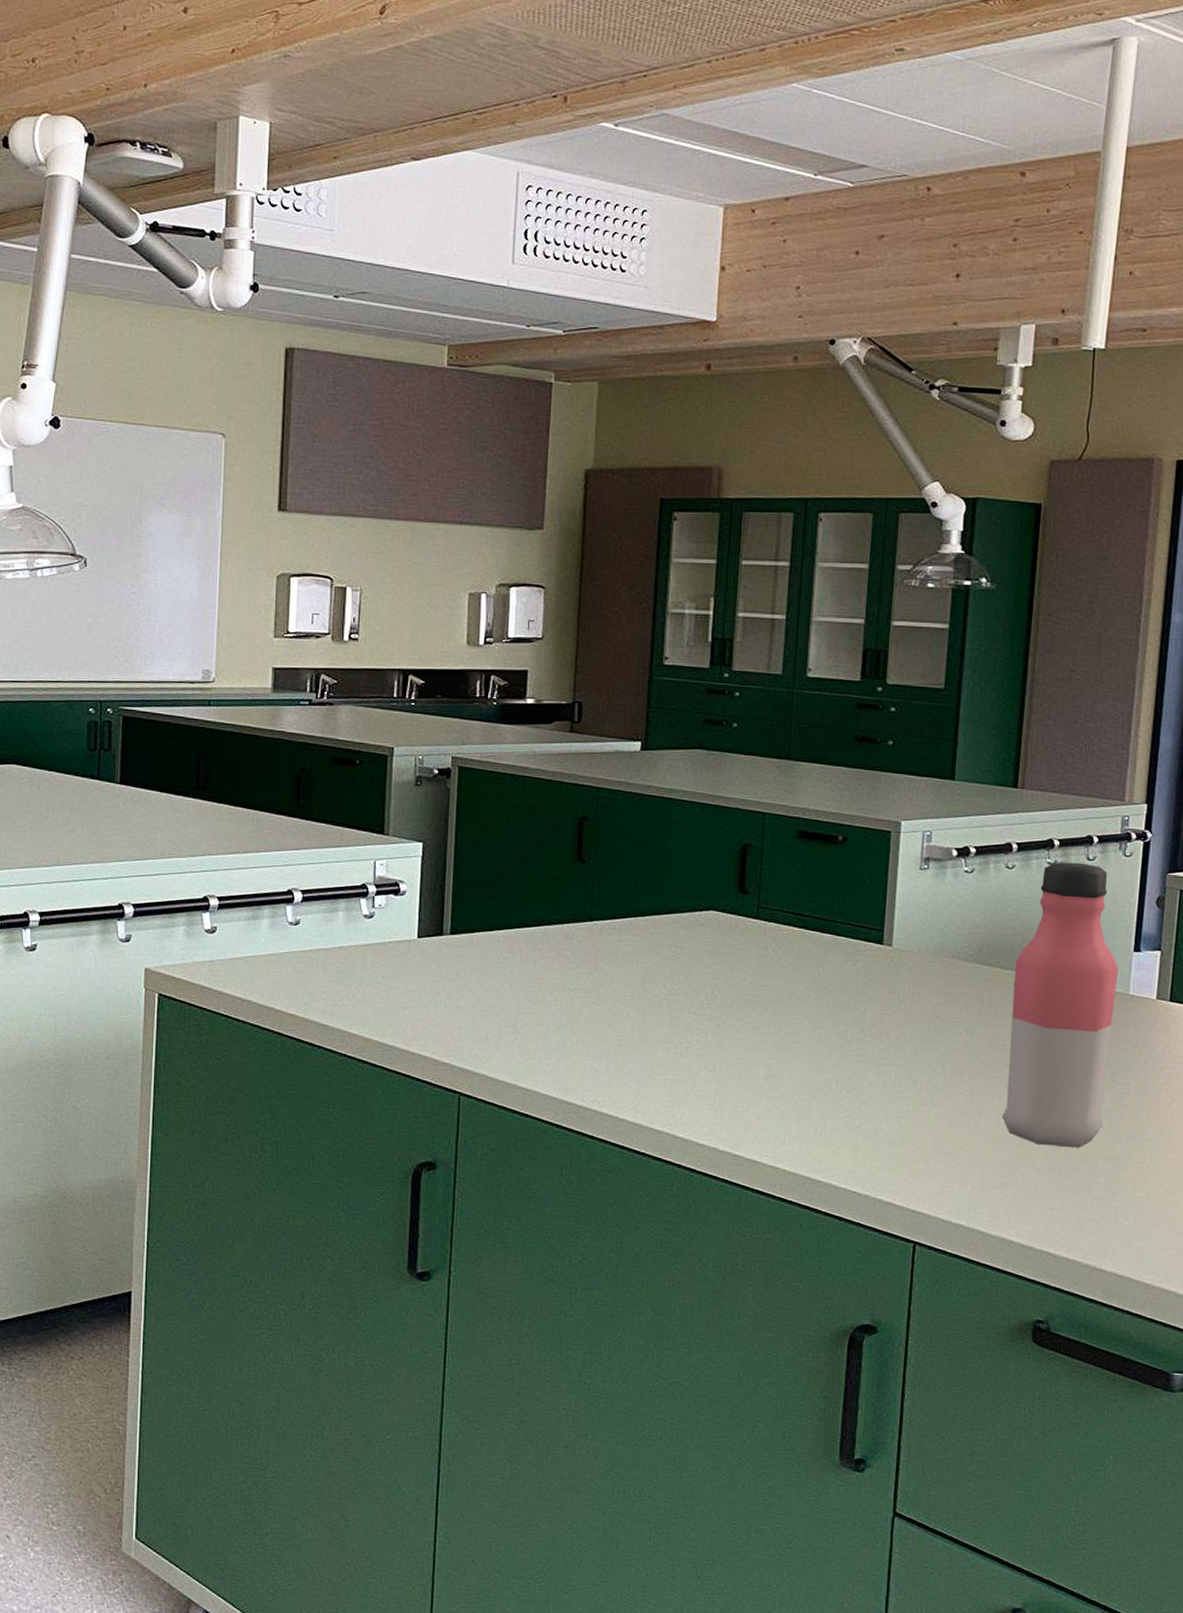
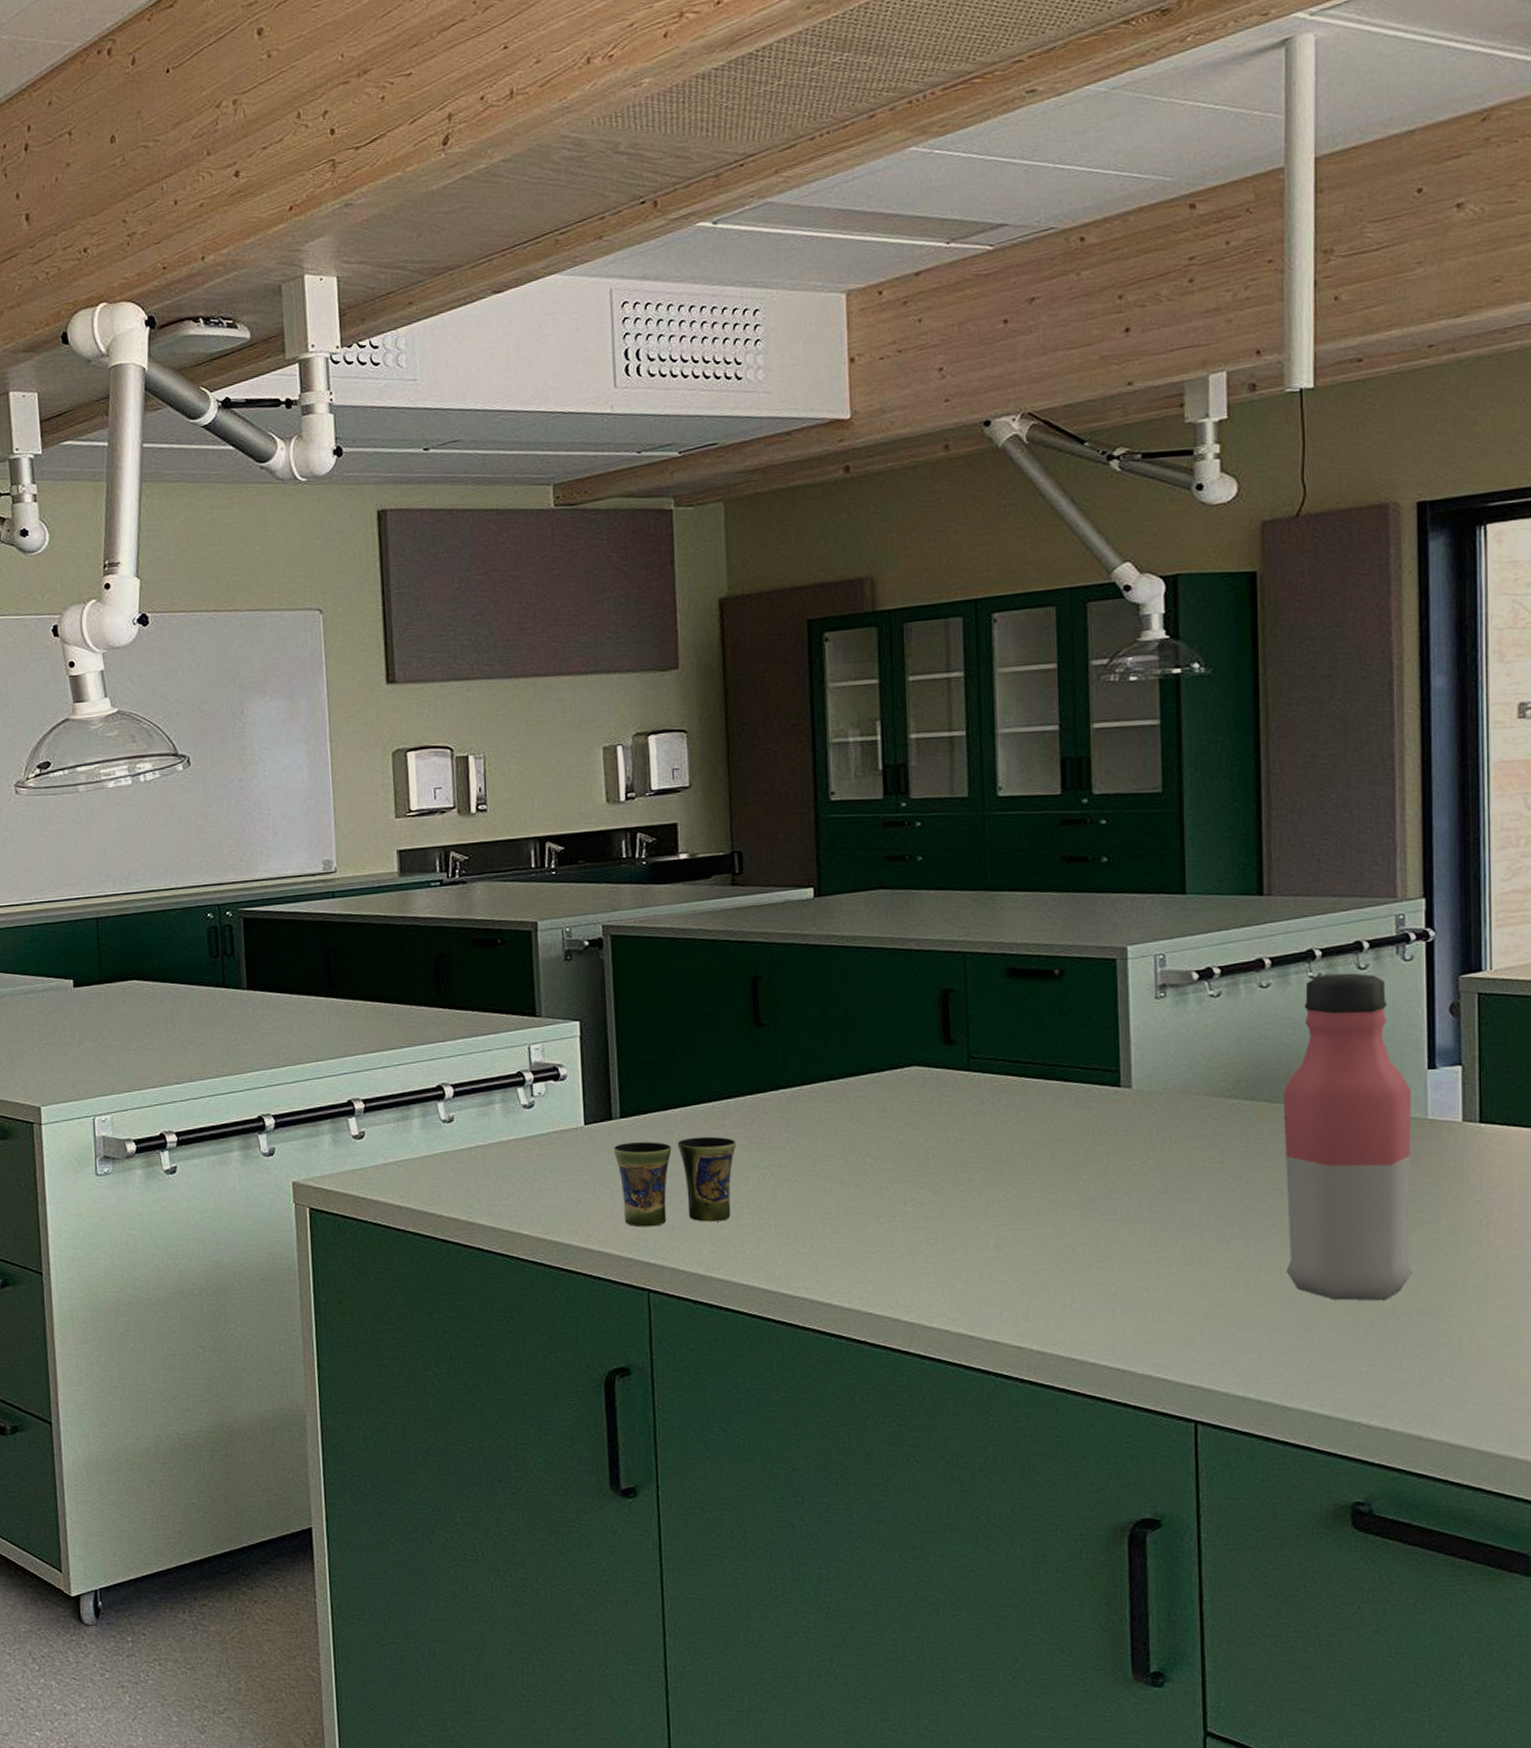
cup: none [441,957,551,1036] -> present [613,1136,737,1227]

